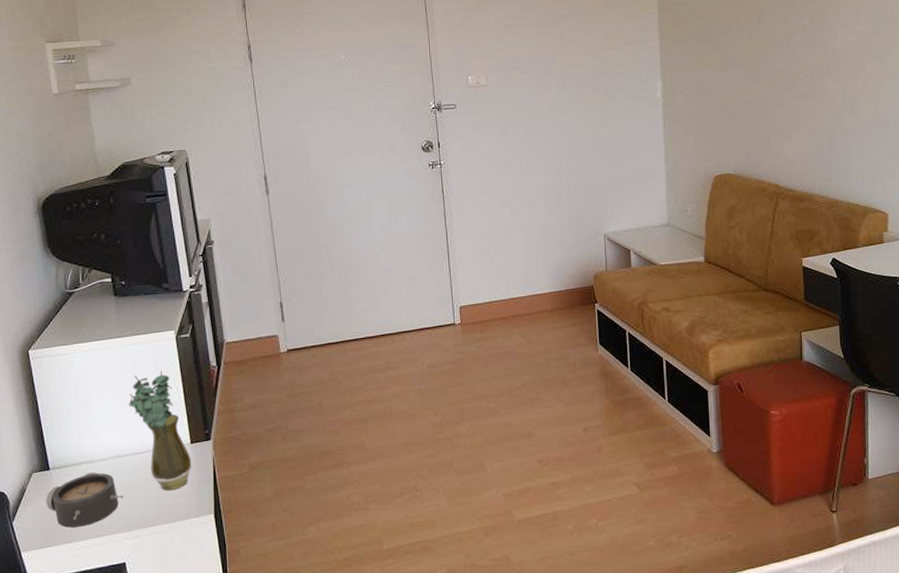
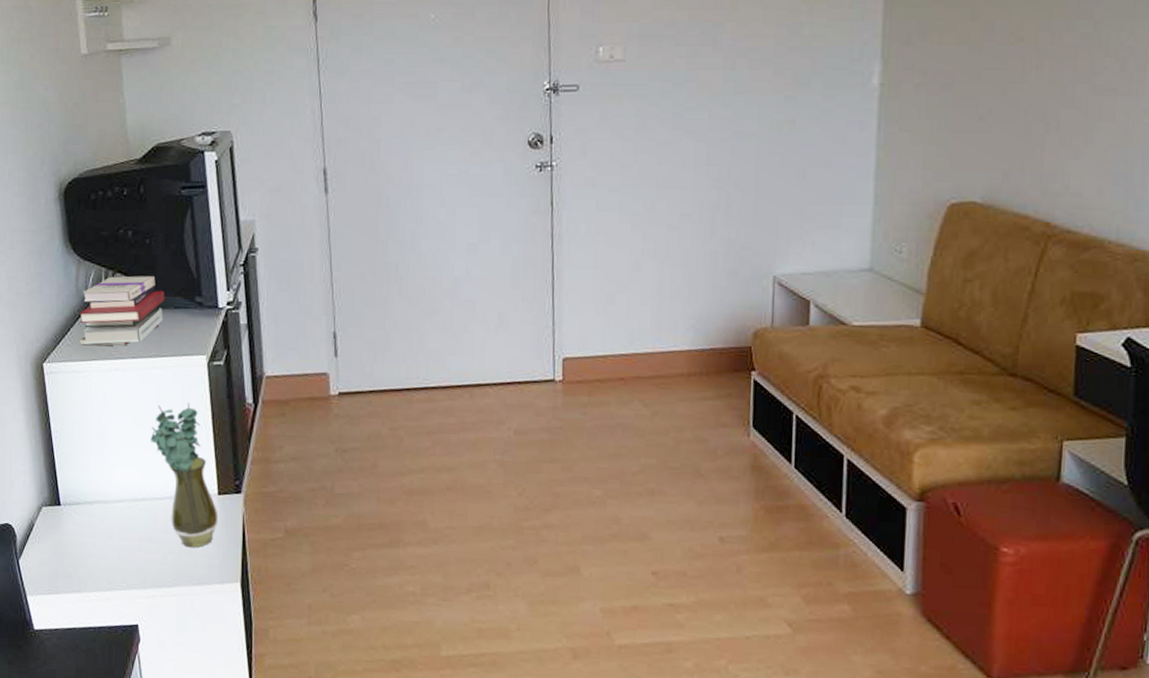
alarm clock: present [46,472,124,528] -> none [55,514,140,576]
books: none [60,270,136,332] -> present [79,276,165,346]

